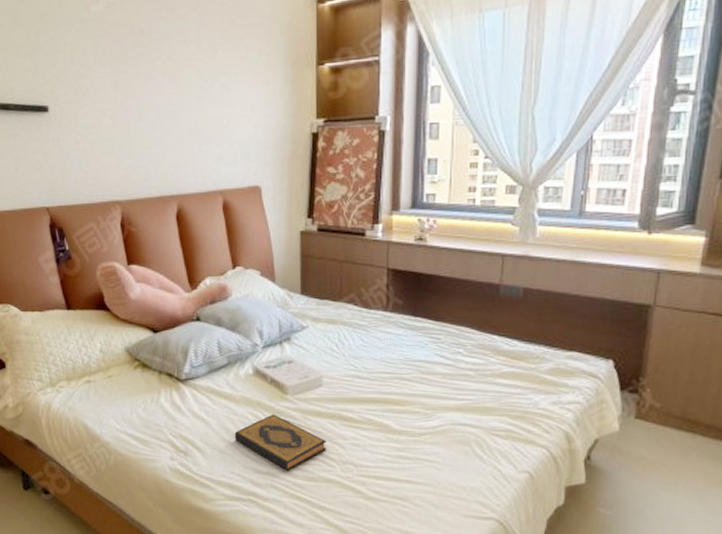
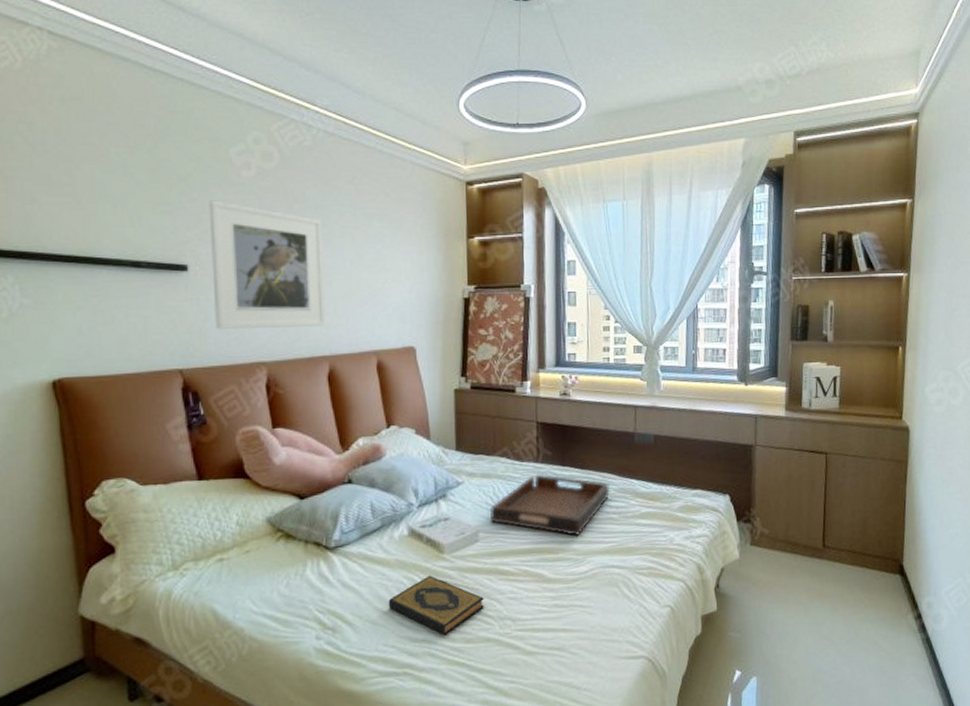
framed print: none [63,38,173,169] -> present [208,200,325,329]
serving tray: none [335,324,467,391] -> present [490,475,610,537]

